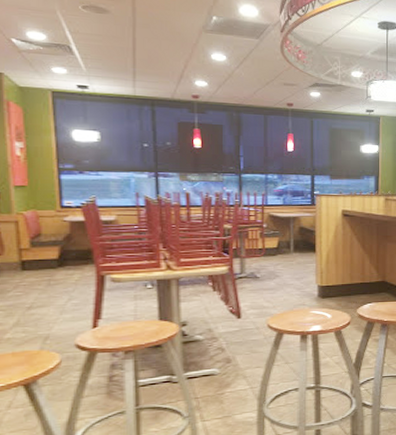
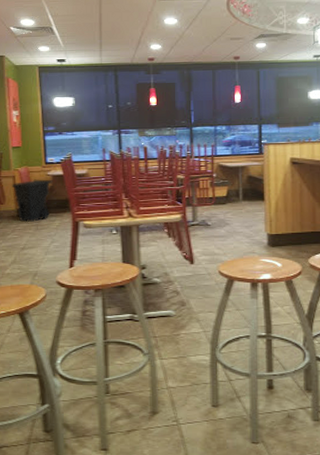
trash can: none [14,225,71,277] -> present [12,179,53,223]

